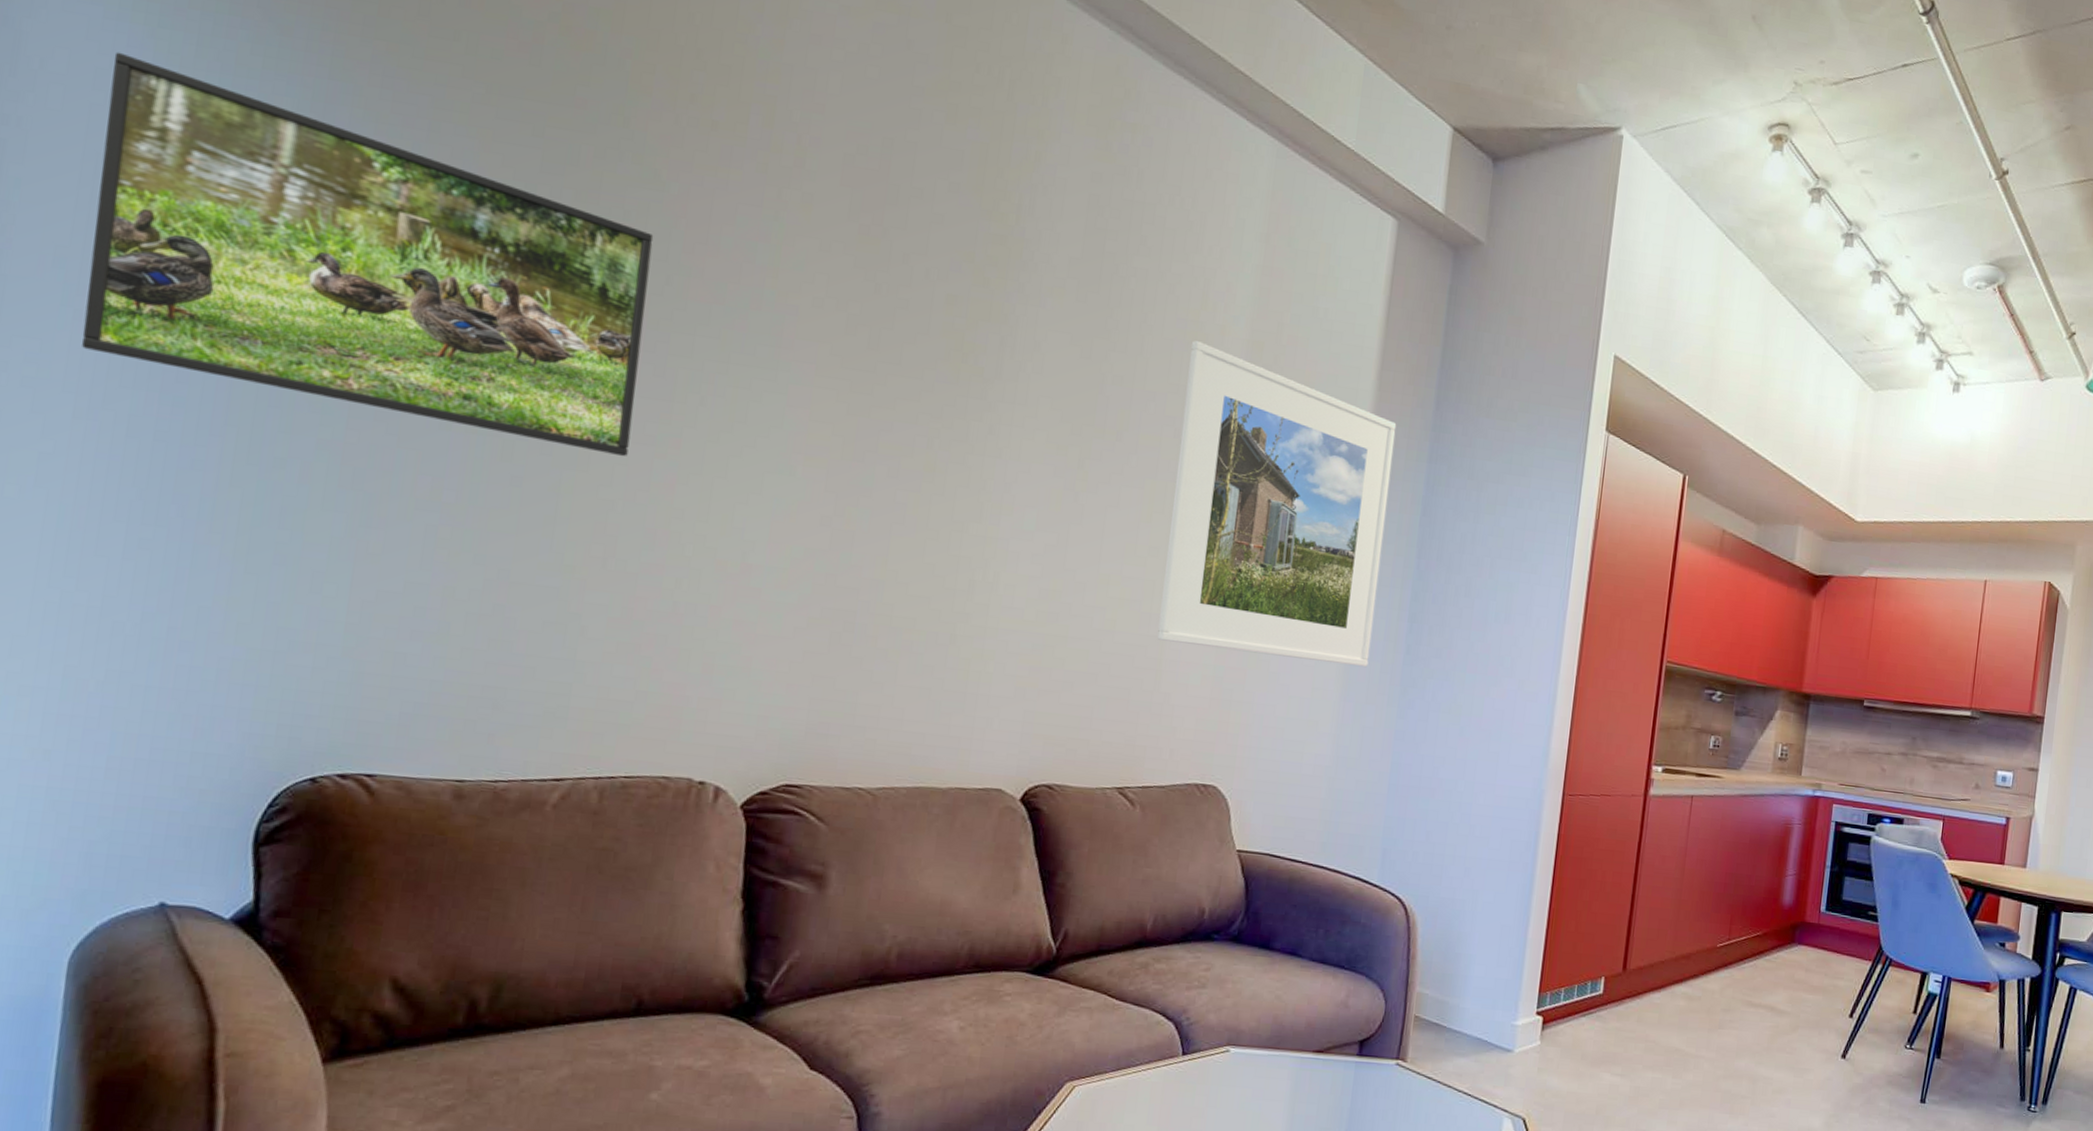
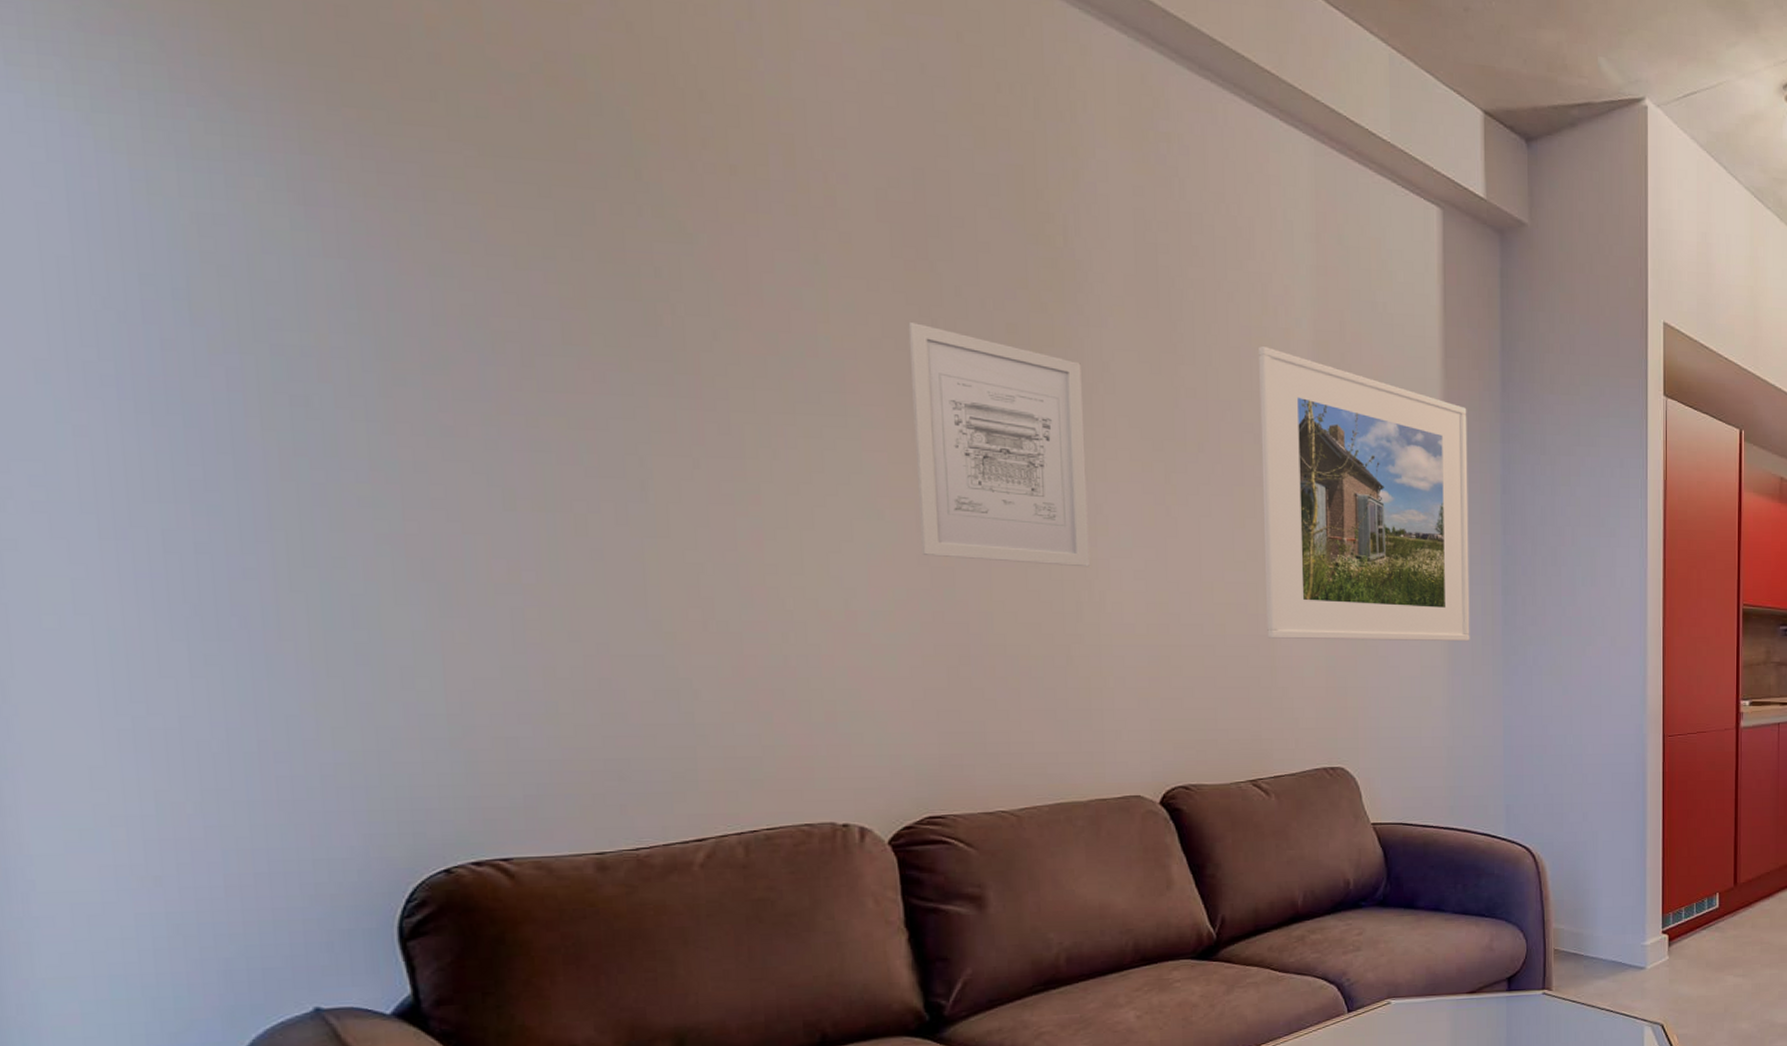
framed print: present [82,51,654,457] -> none [49,142,708,519]
wall art: none [825,284,1013,546] -> present [908,321,1091,567]

